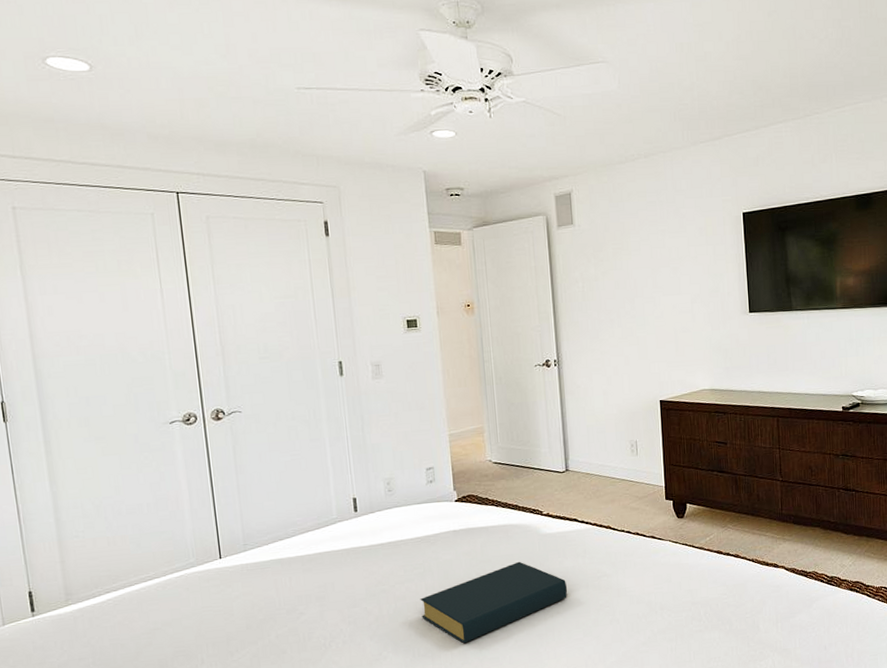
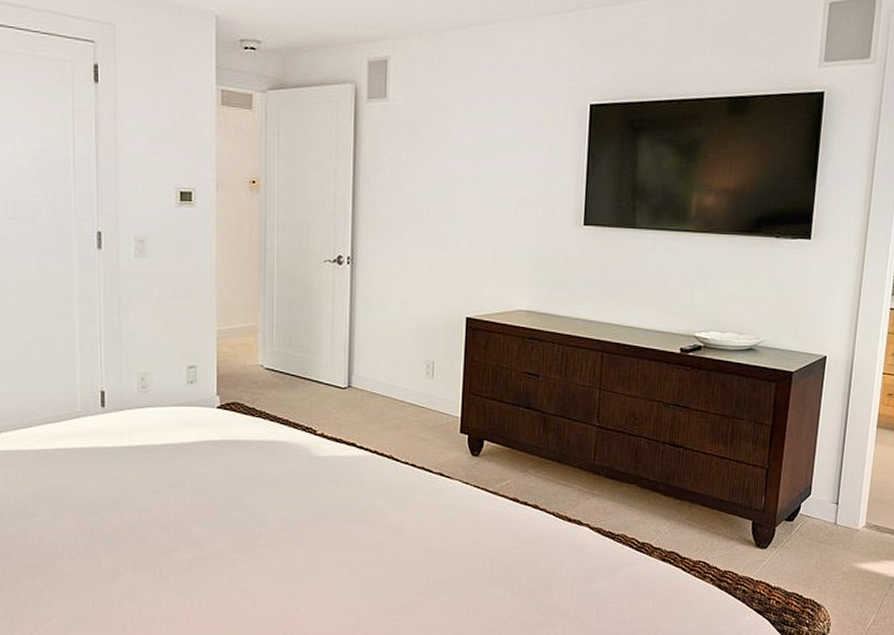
hardback book: present [420,561,568,644] -> none [167,484,337,569]

